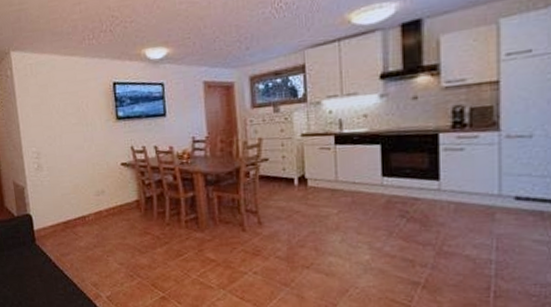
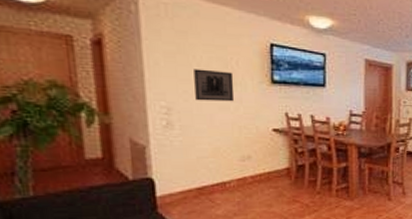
wall art: none [54,114,87,144] -> present [194,69,235,102]

